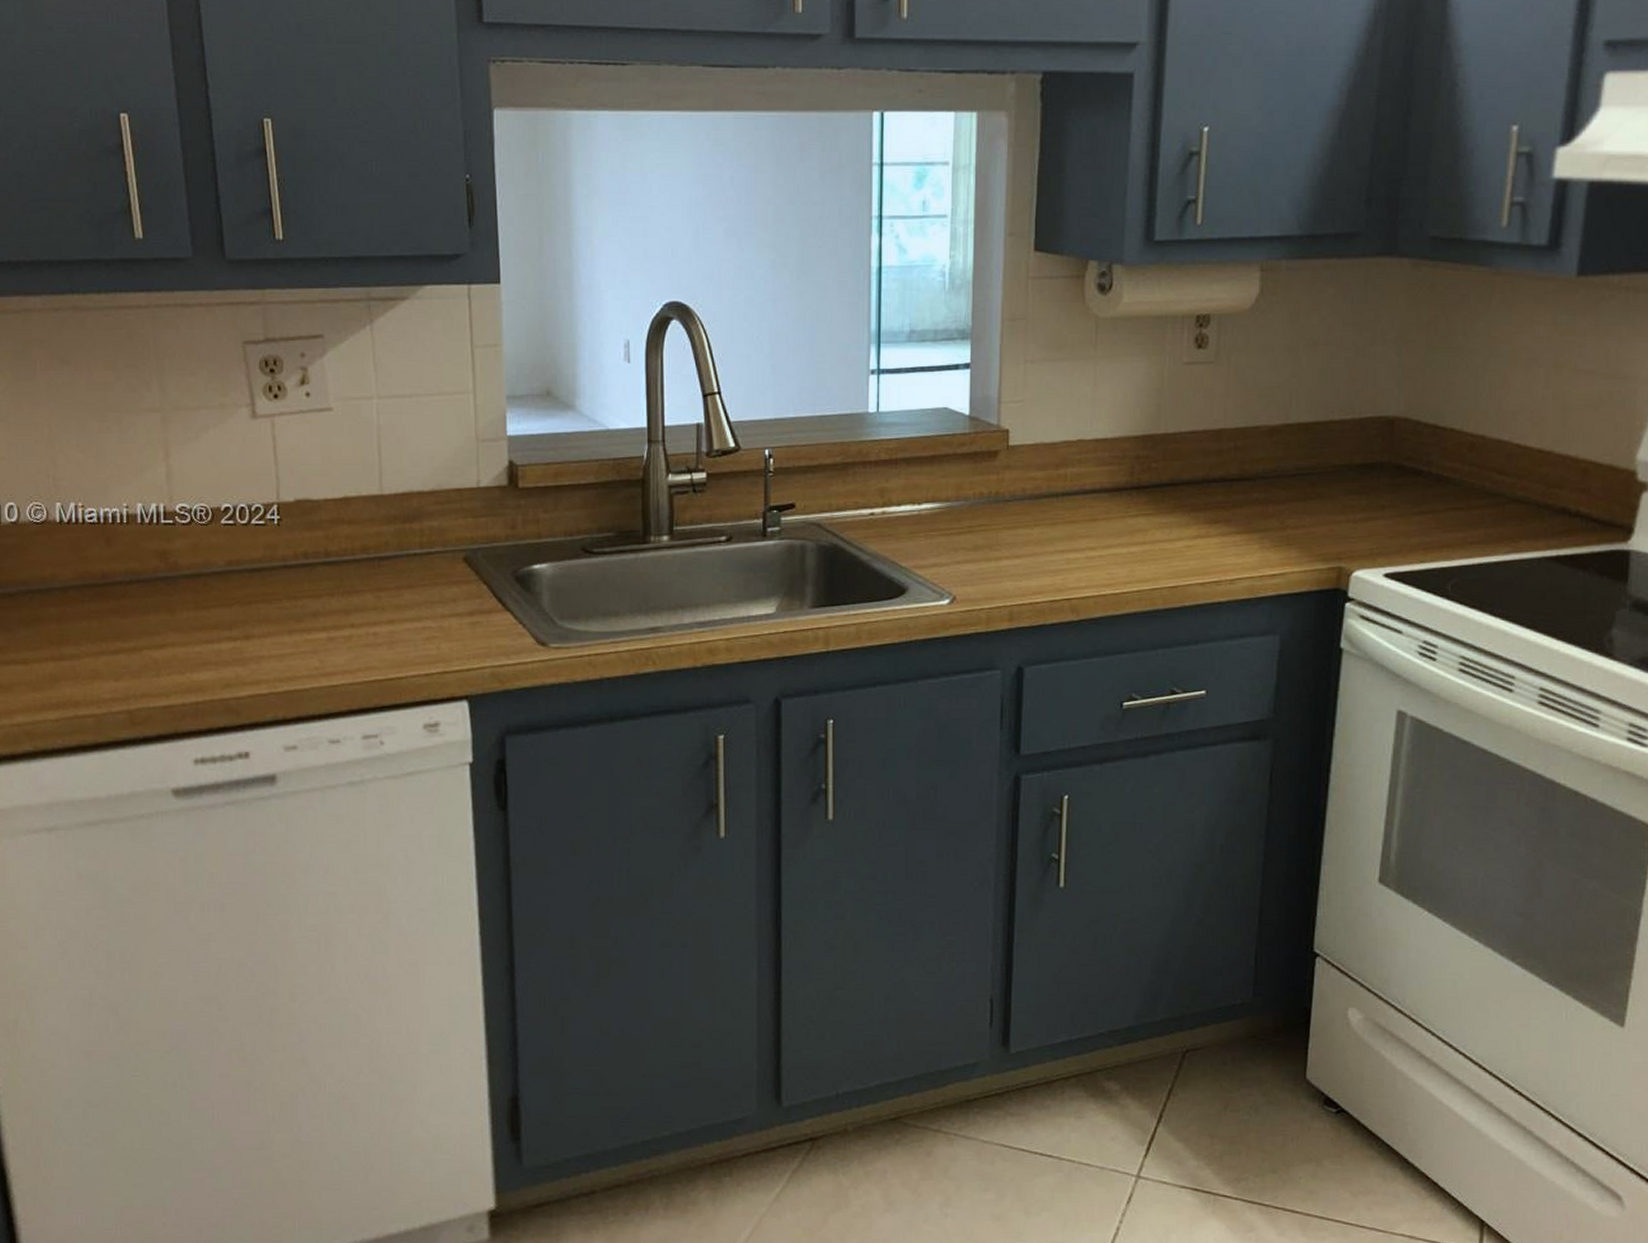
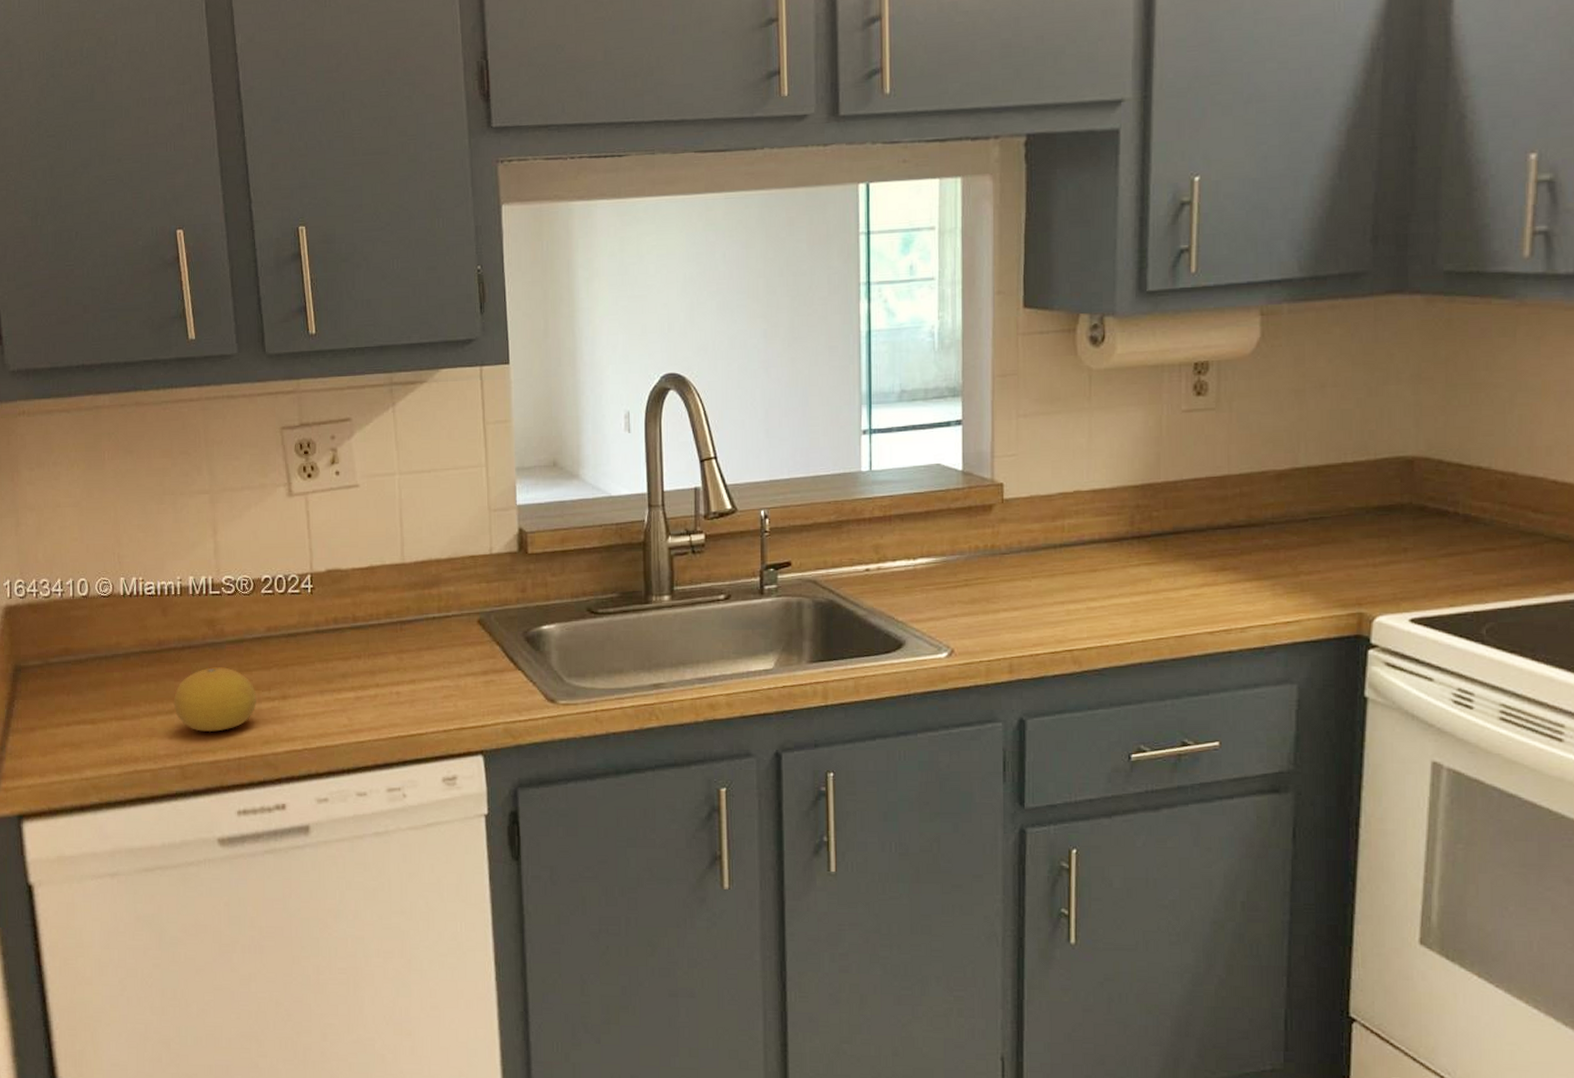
fruit: none [119,604,217,674] -> present [173,667,257,732]

